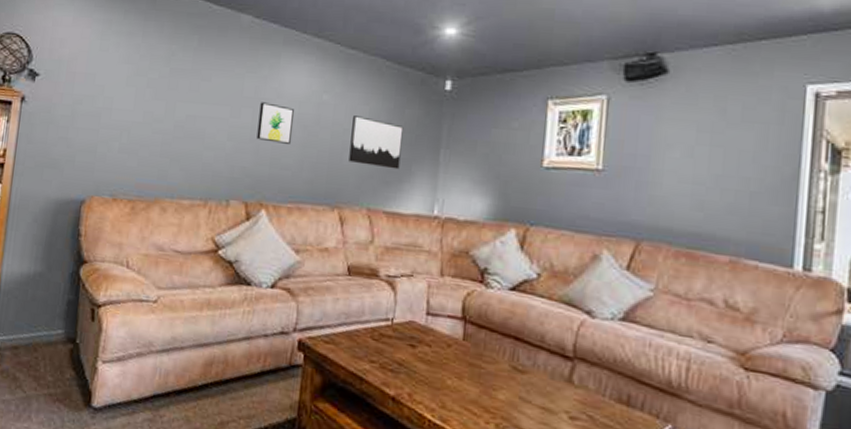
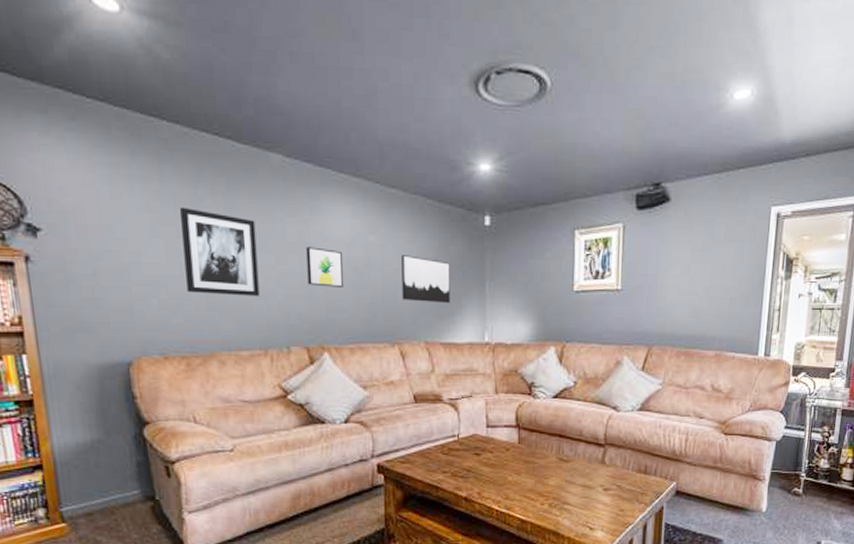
wall art: none [146,60,218,147] -> present [180,207,260,296]

